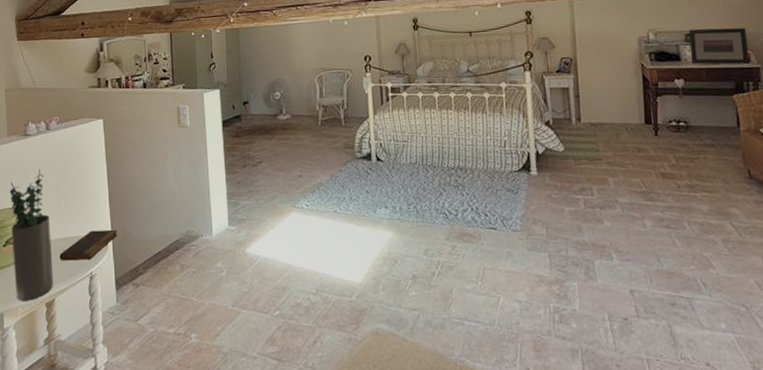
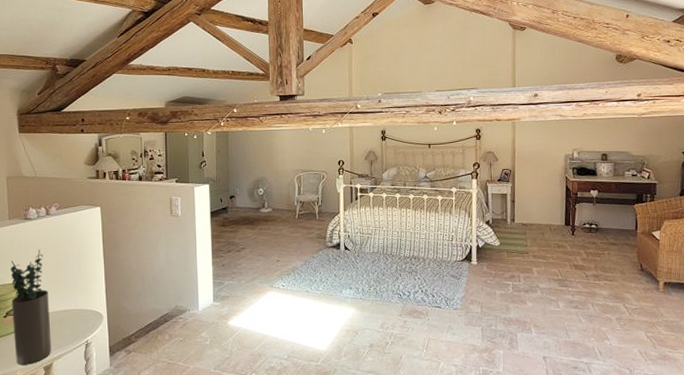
book: present [59,229,118,261] -> none [57,303,112,331]
picture frame: present [688,27,750,65] -> none [604,150,650,181]

